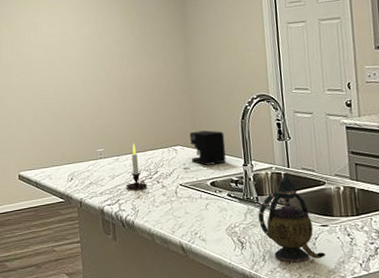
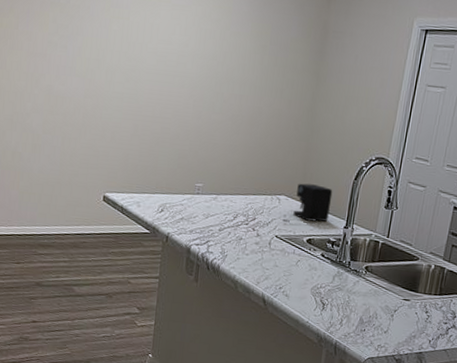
candle: present [126,143,148,190] -> none [219,184,242,234]
teapot: present [258,175,326,262] -> none [345,245,401,331]

